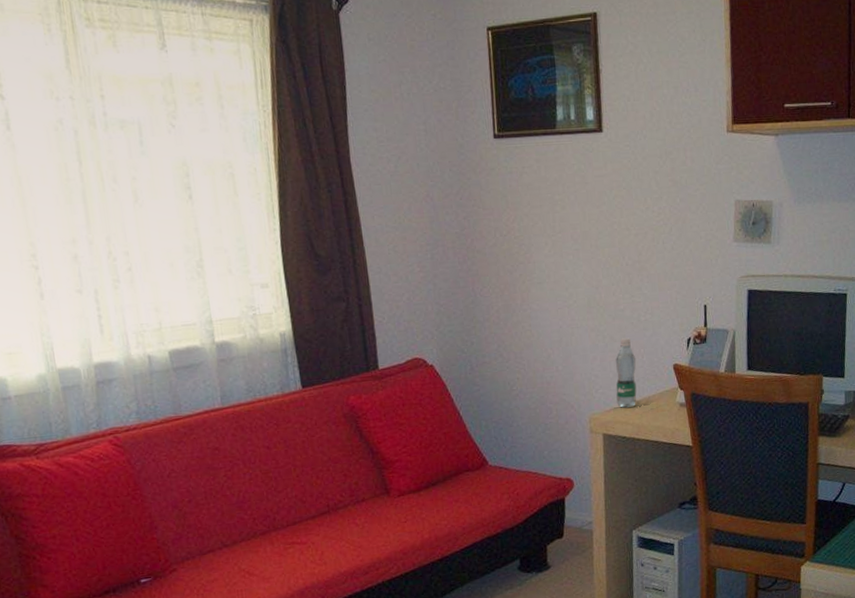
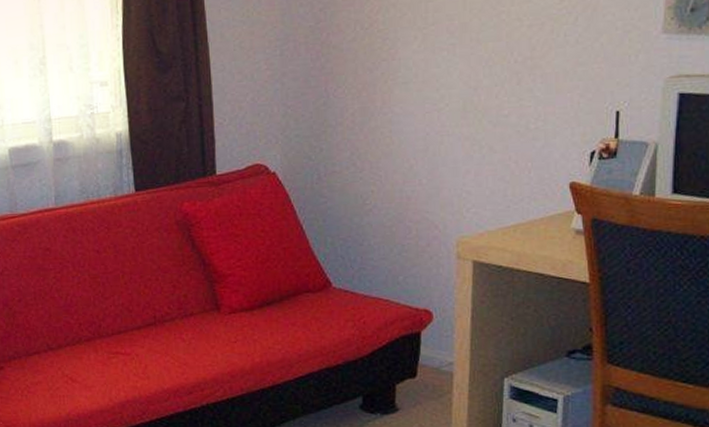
bottle: present [616,337,637,409] -> none [492,148,521,233]

